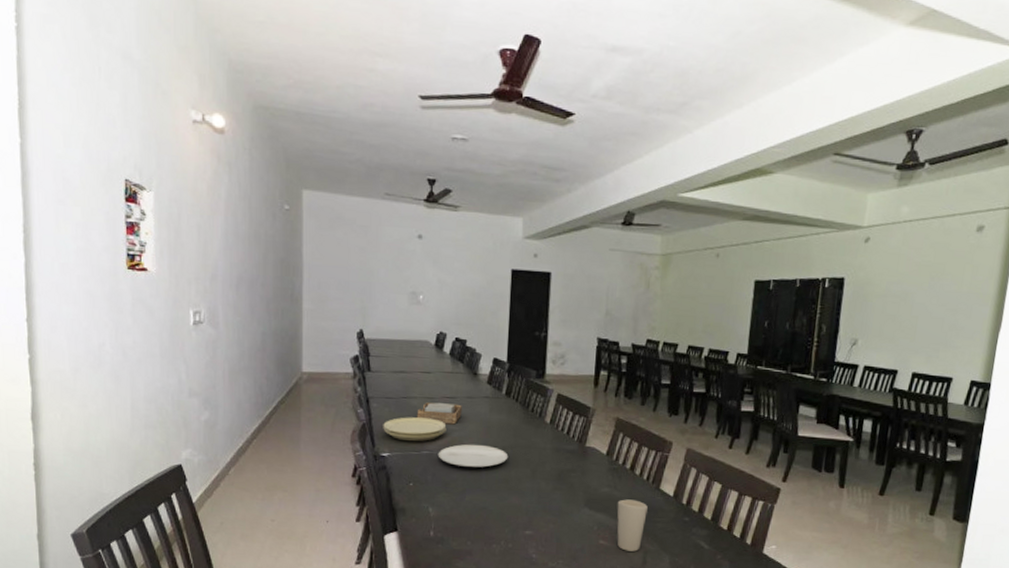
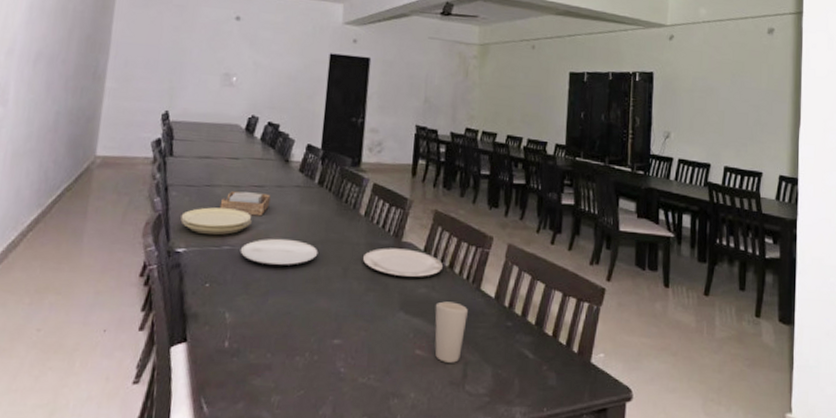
plate: none [550,452,625,479] -> present [363,247,444,278]

